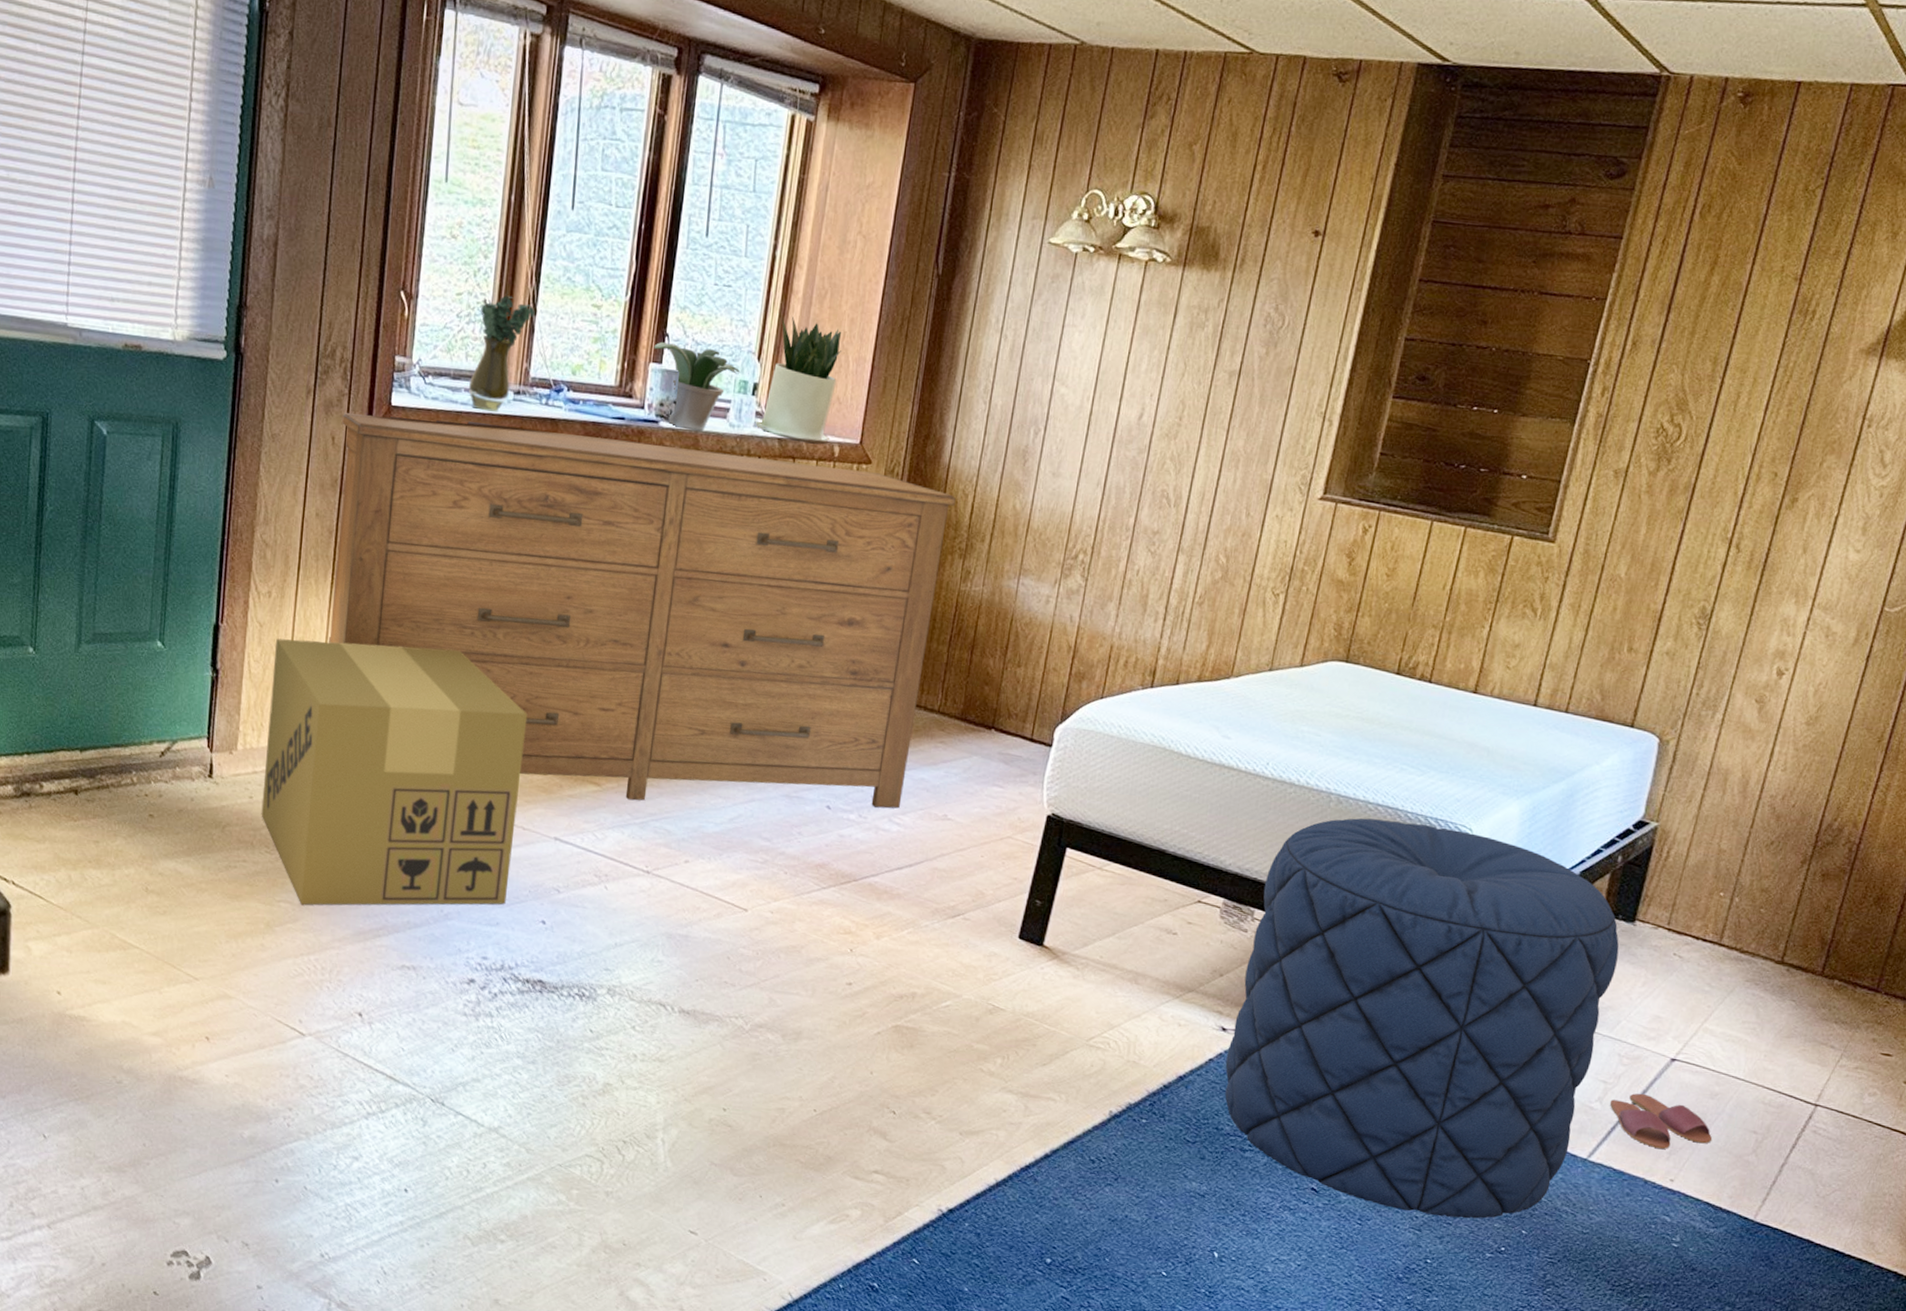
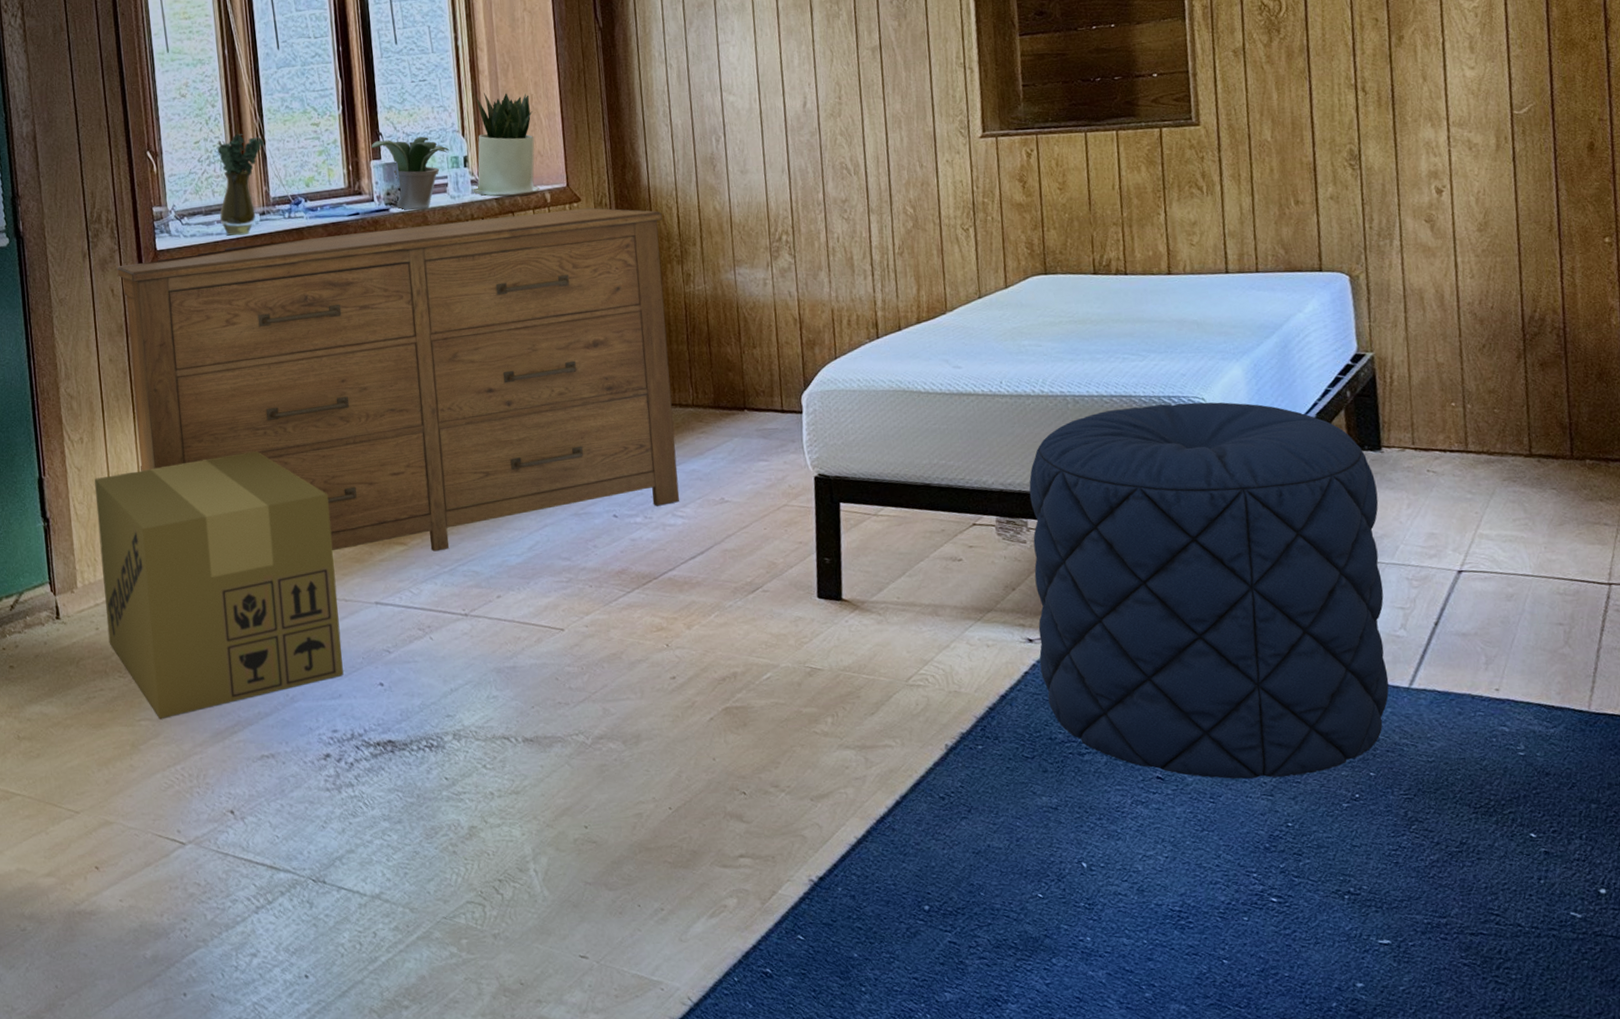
slippers: present [1609,1093,1712,1149] -> none [1413,610,1522,662]

